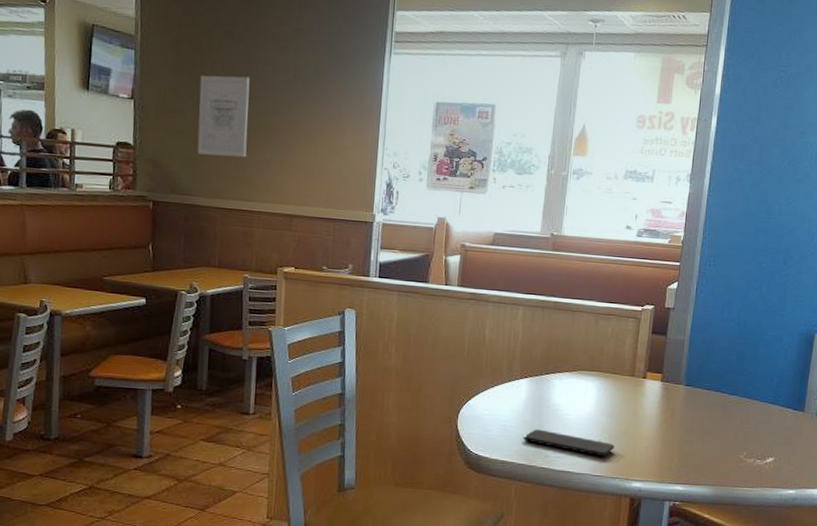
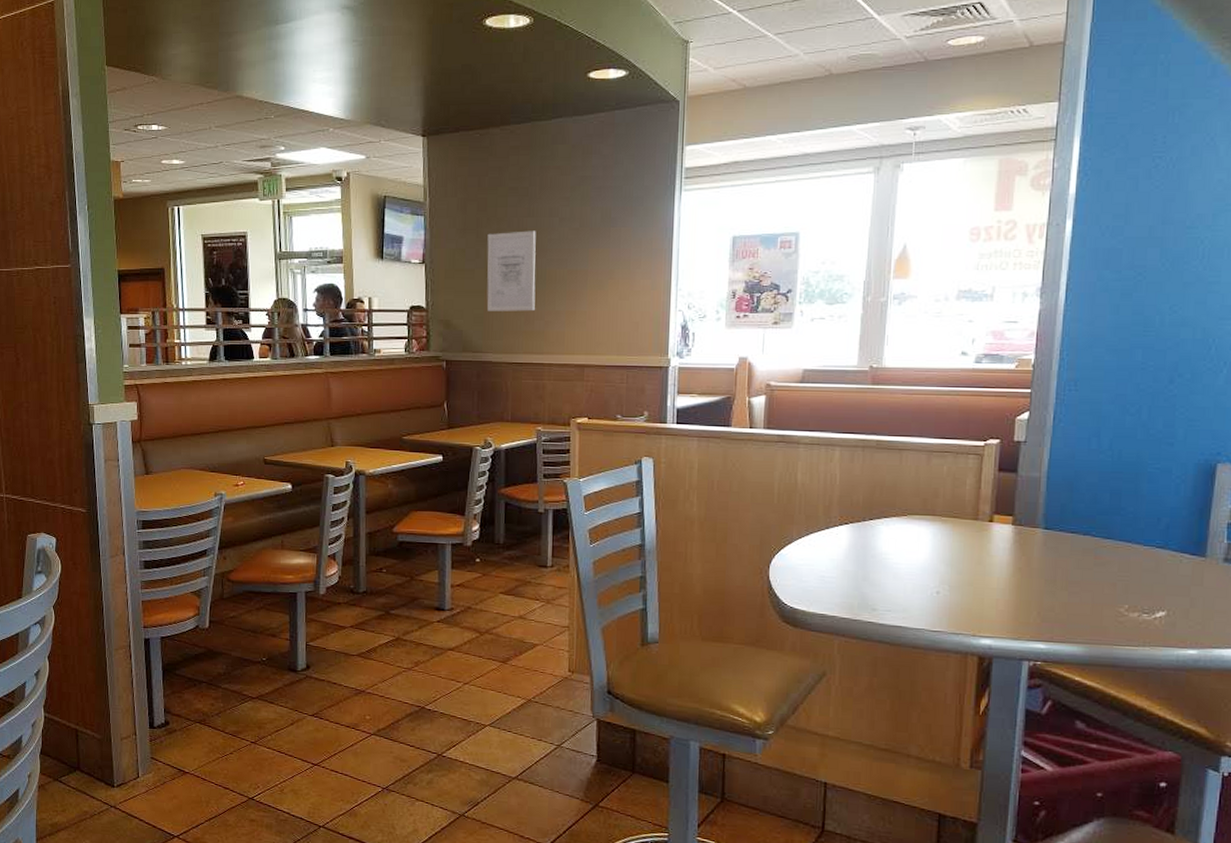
smartphone: present [523,429,615,456] -> none [845,580,957,610]

